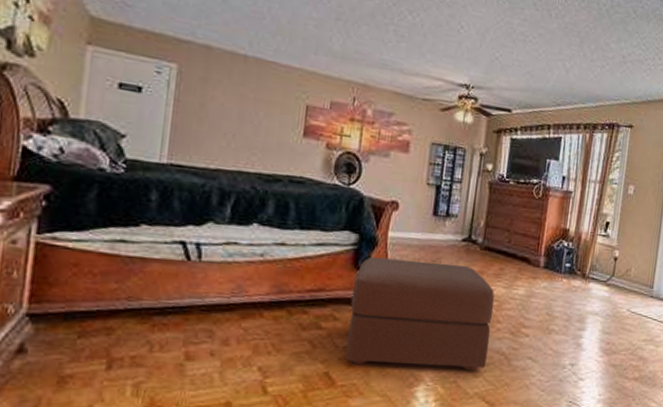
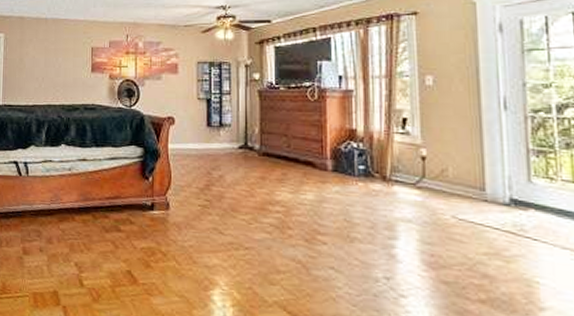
ottoman: present [346,256,495,371] -> none [143,167,283,278]

